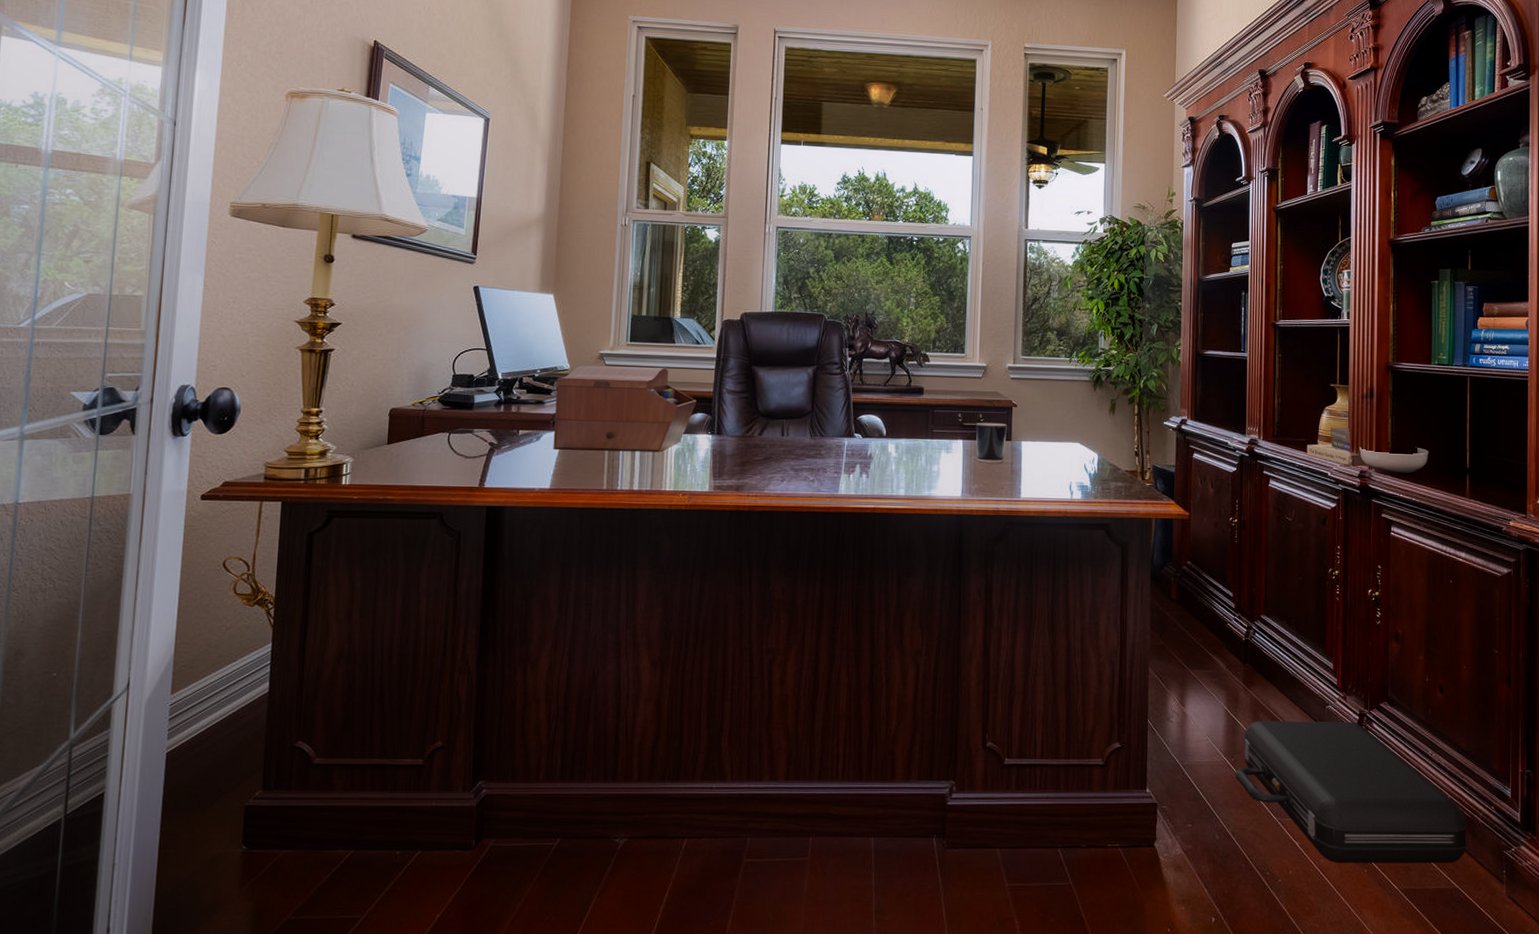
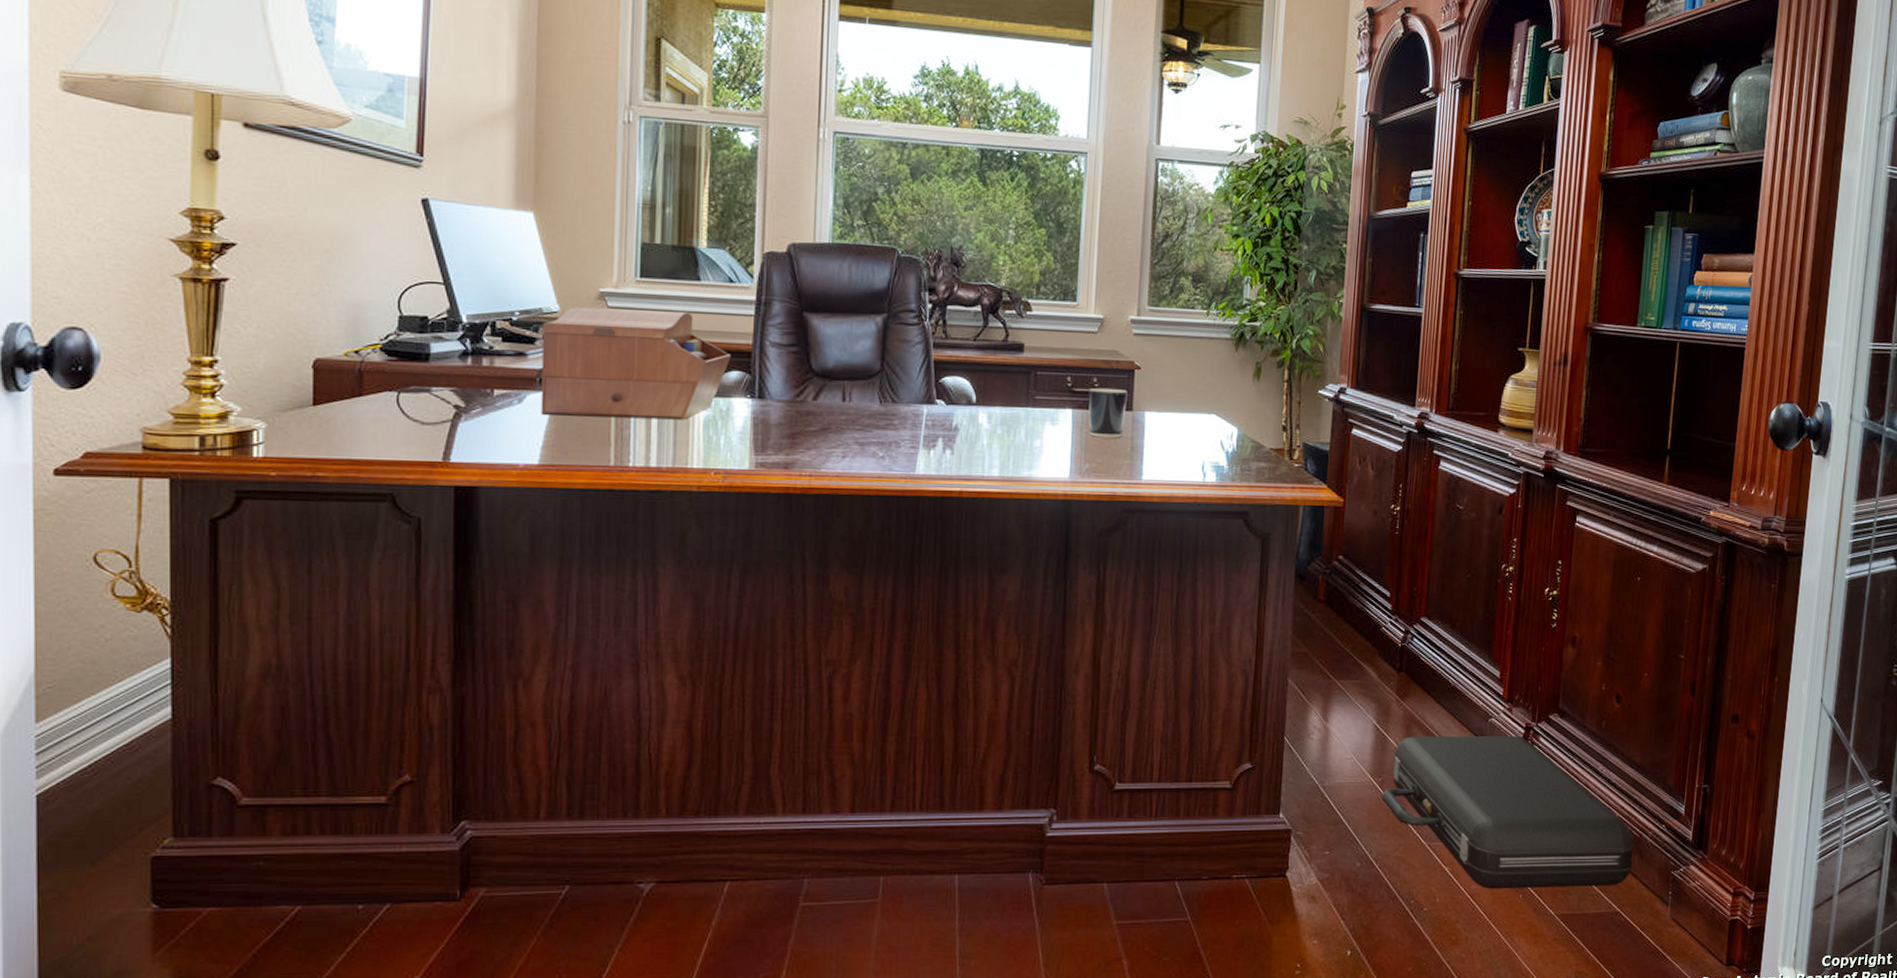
books: present [1306,427,1369,467] -> none [1485,399,1556,447]
bowl: present [1359,447,1429,475] -> none [1547,423,1626,457]

